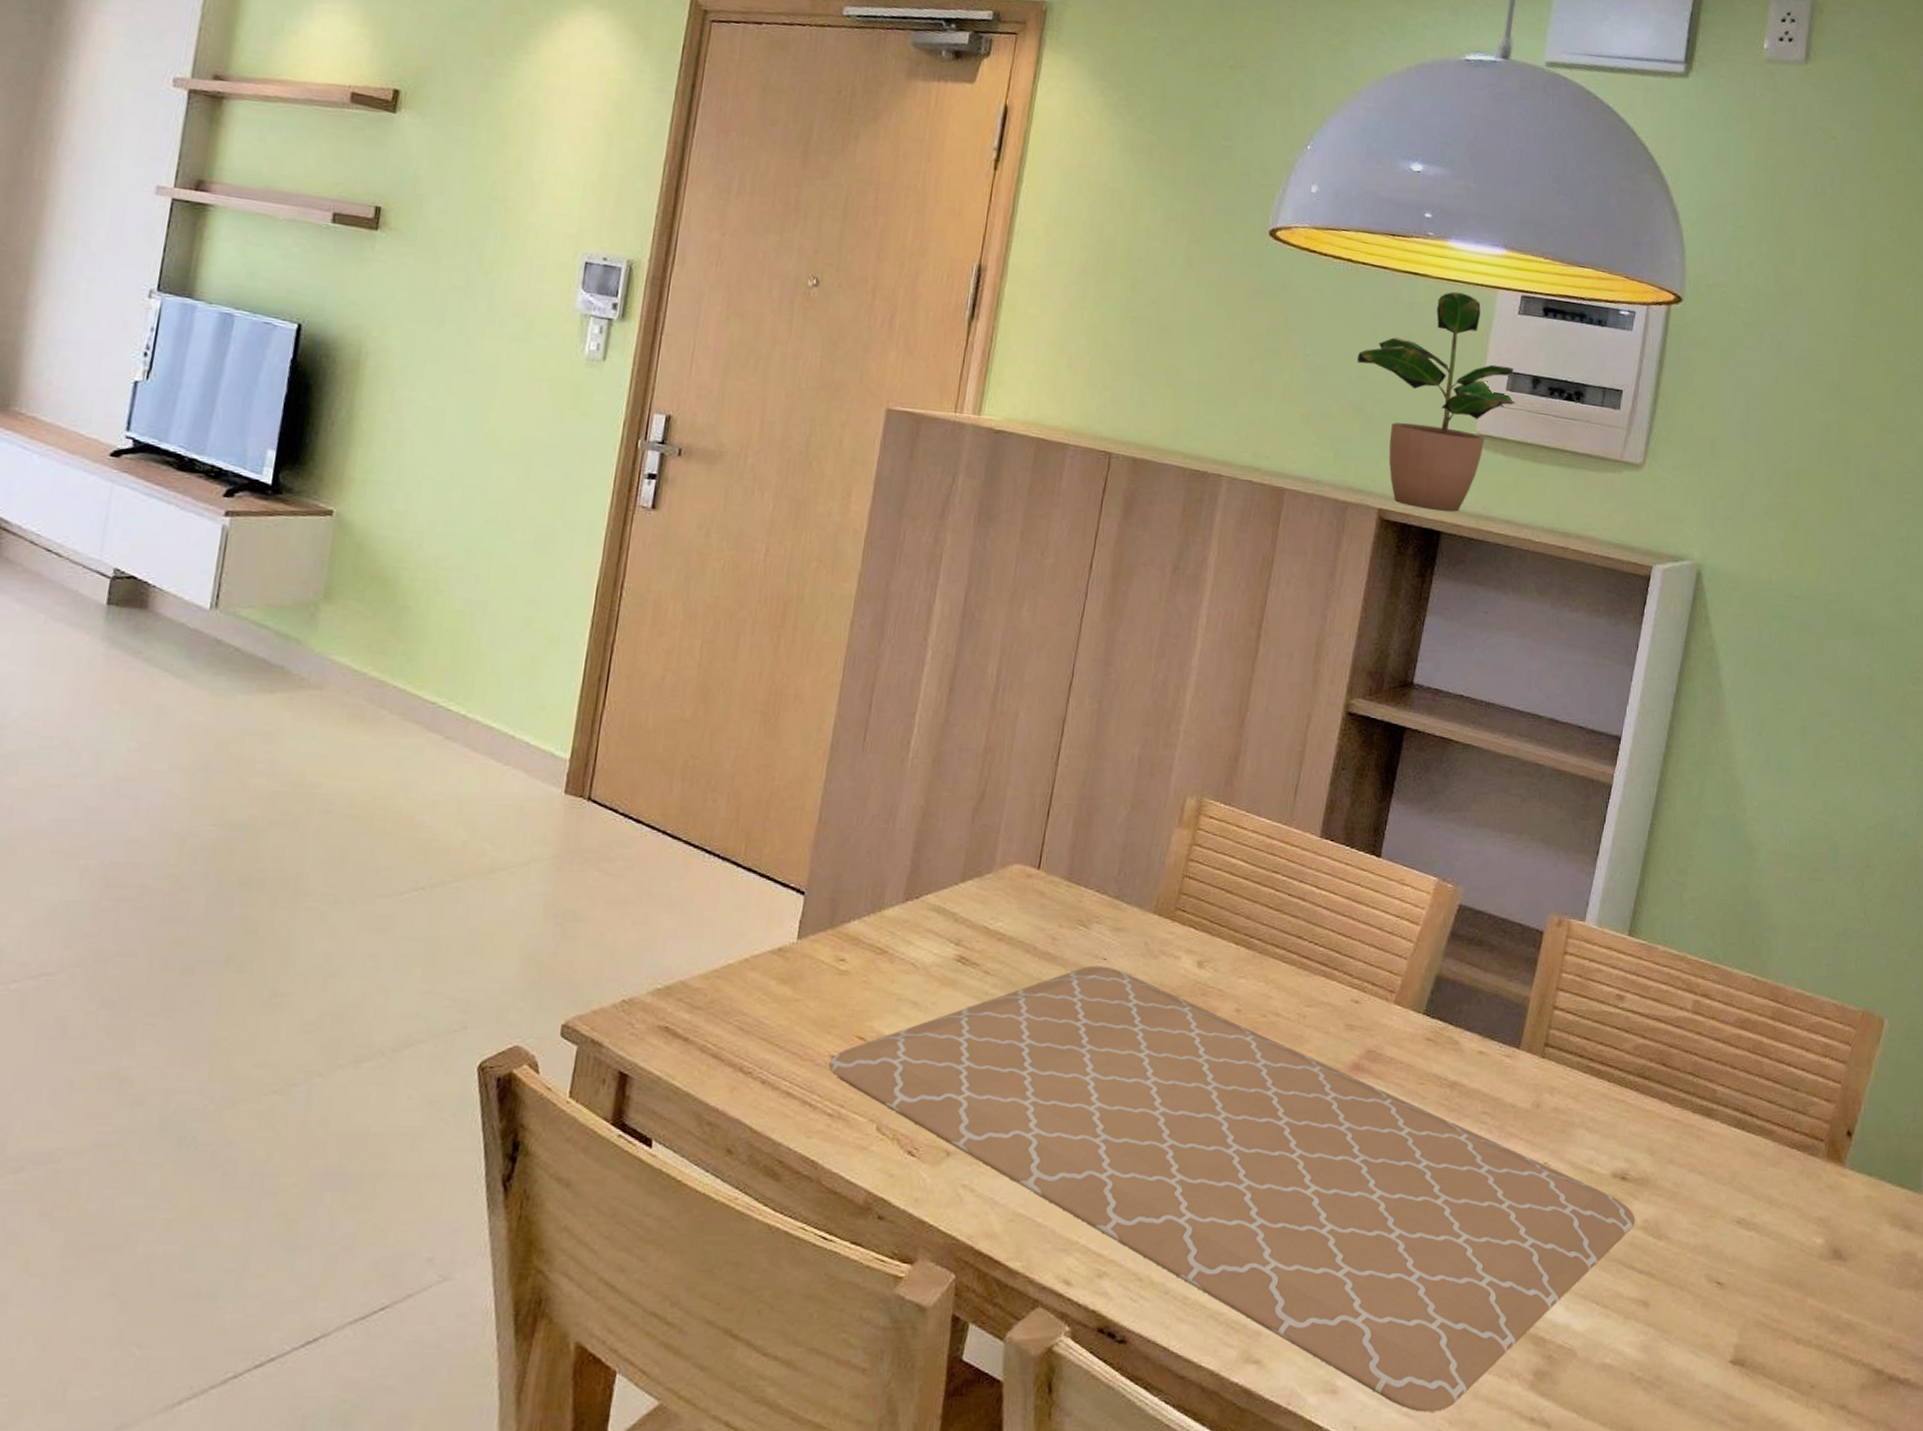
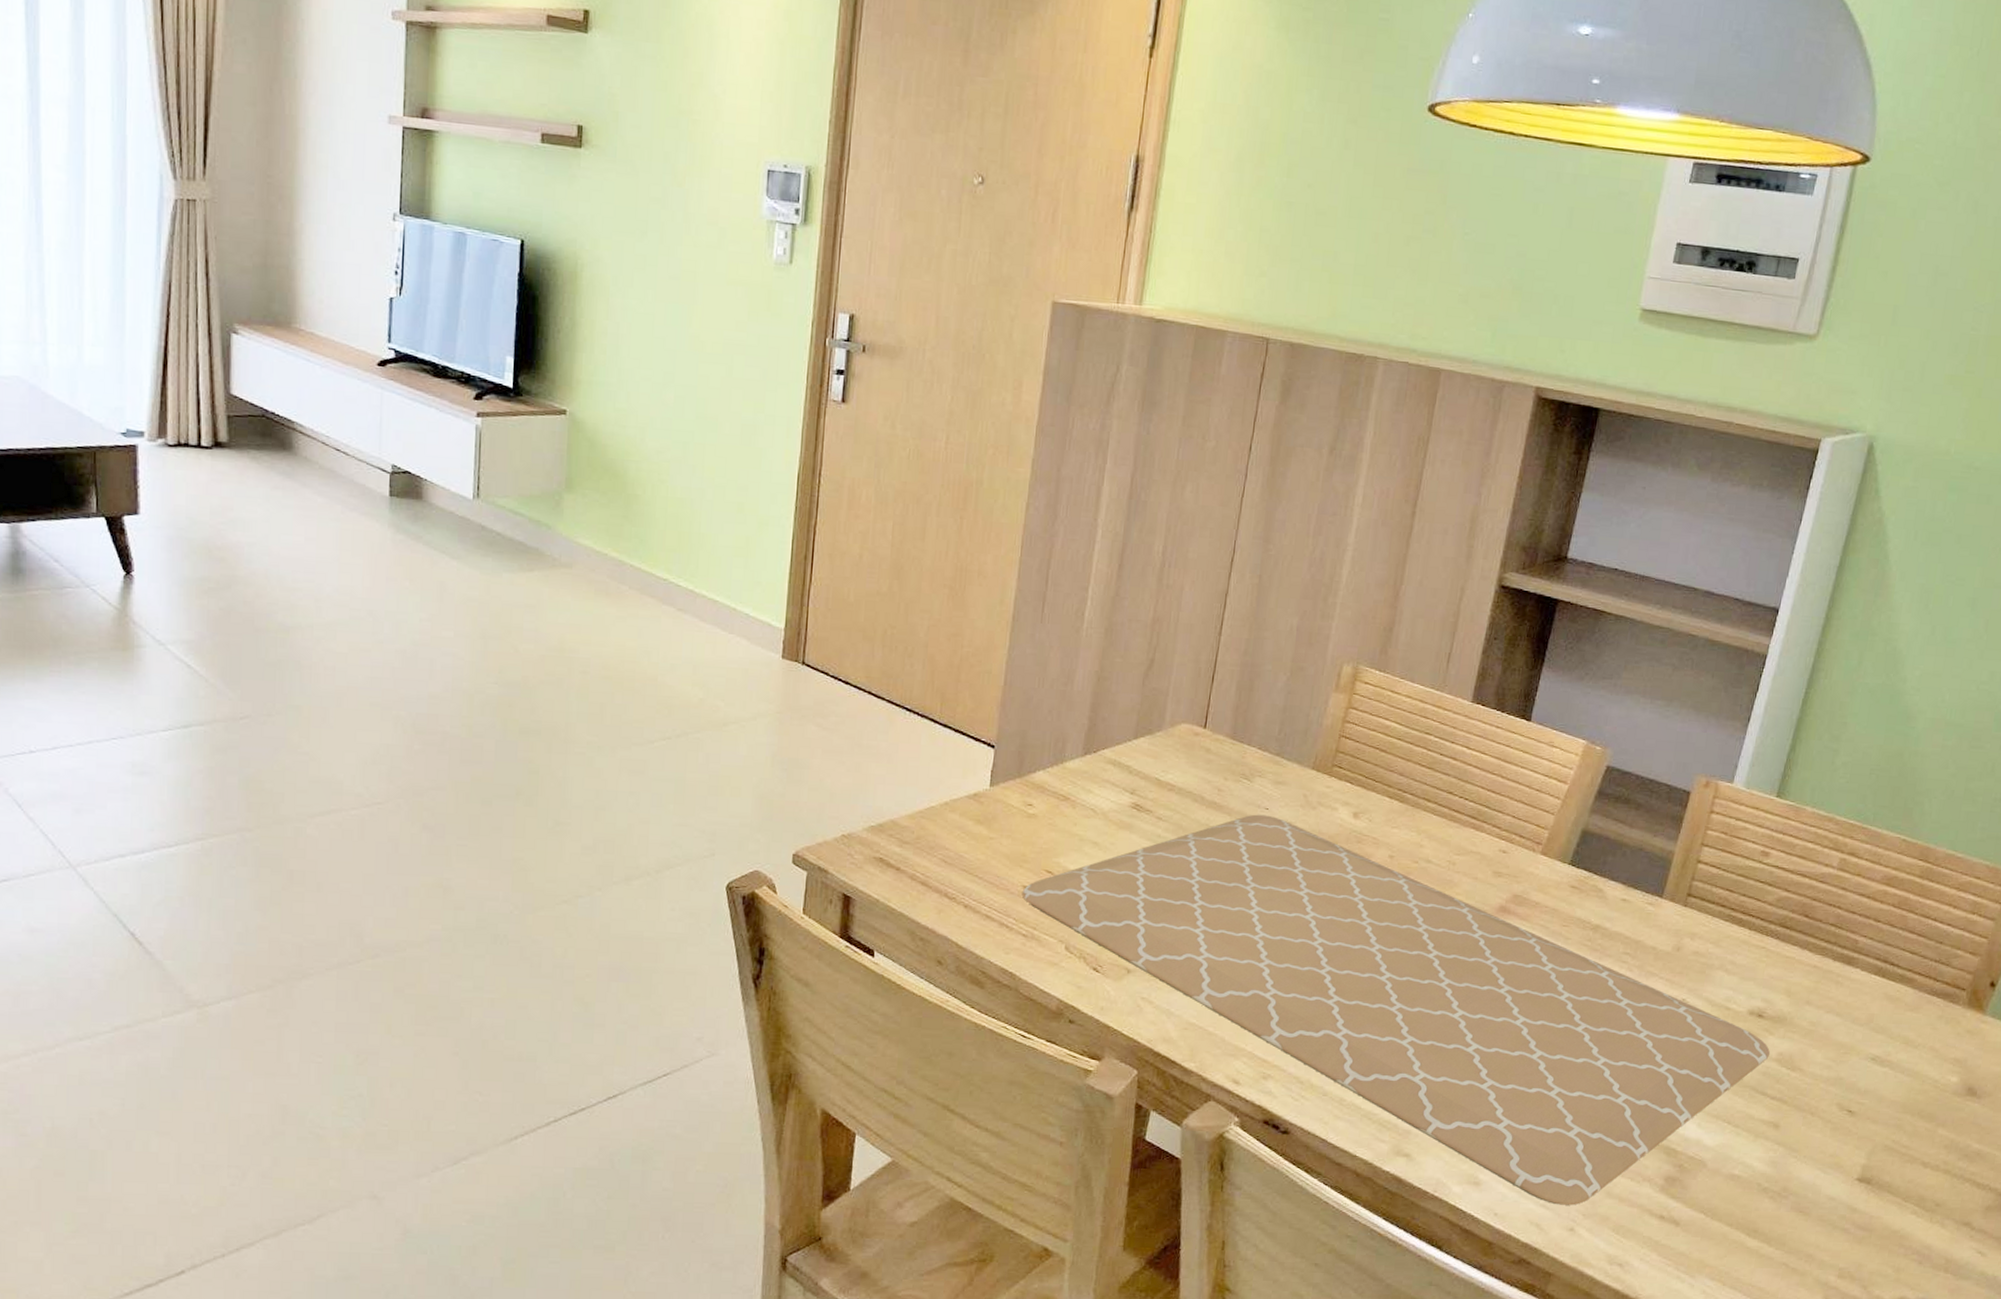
potted plant: present [1357,291,1515,512] -> none [1517,161,1682,389]

